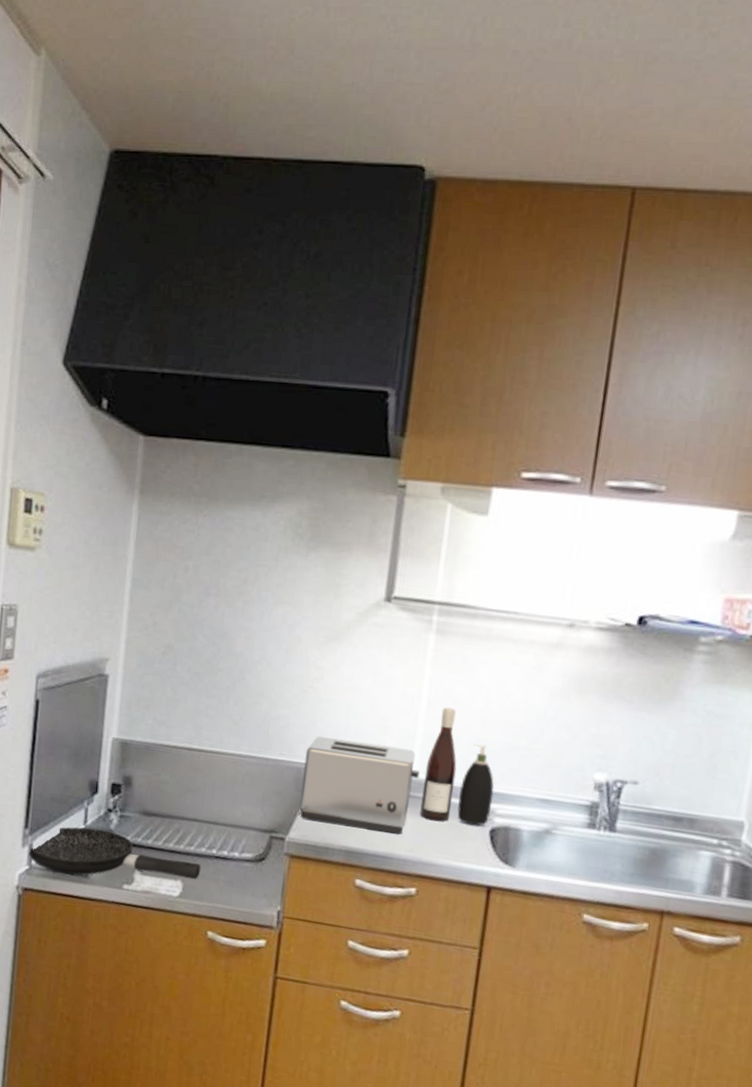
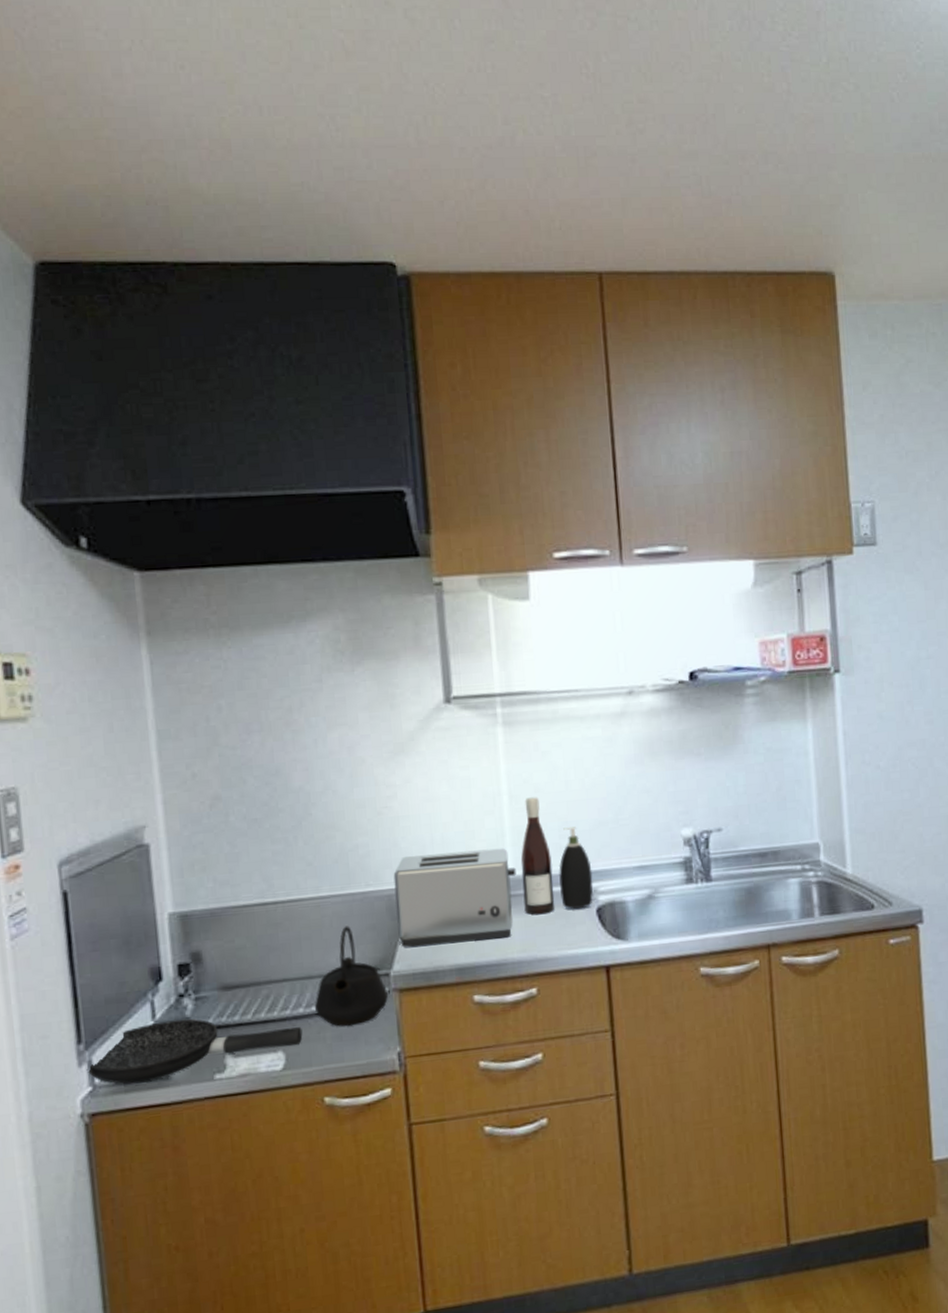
kettle: none [214,786,281,876] -> present [314,926,389,1027]

